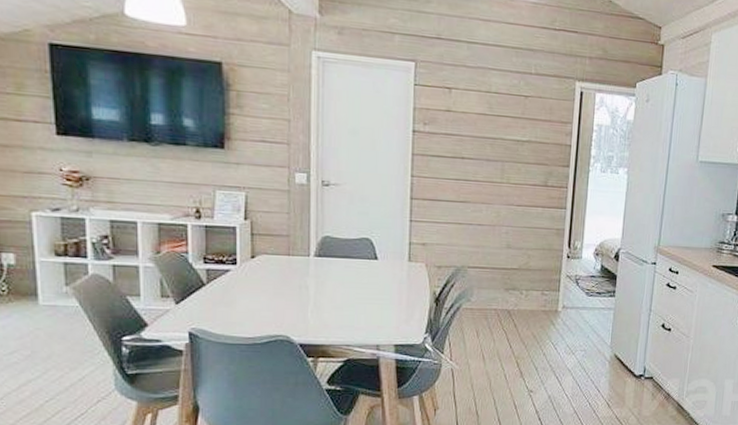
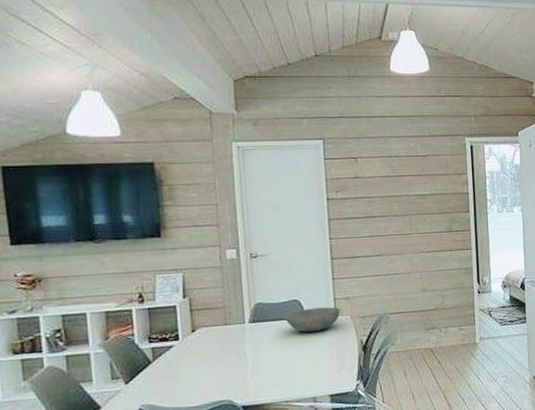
bowl: none [352,249,415,276] -> present [283,306,340,333]

